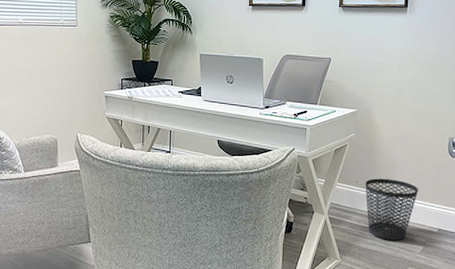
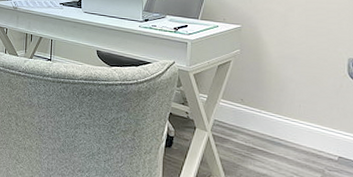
wastebasket: present [365,178,418,241] -> none [252,97,313,166]

